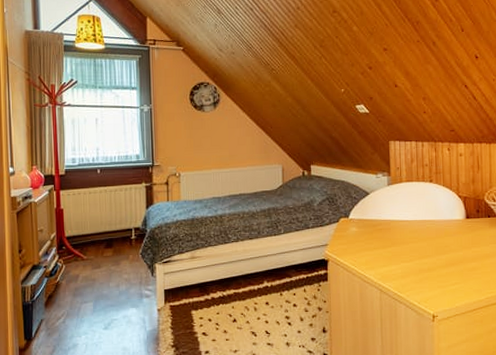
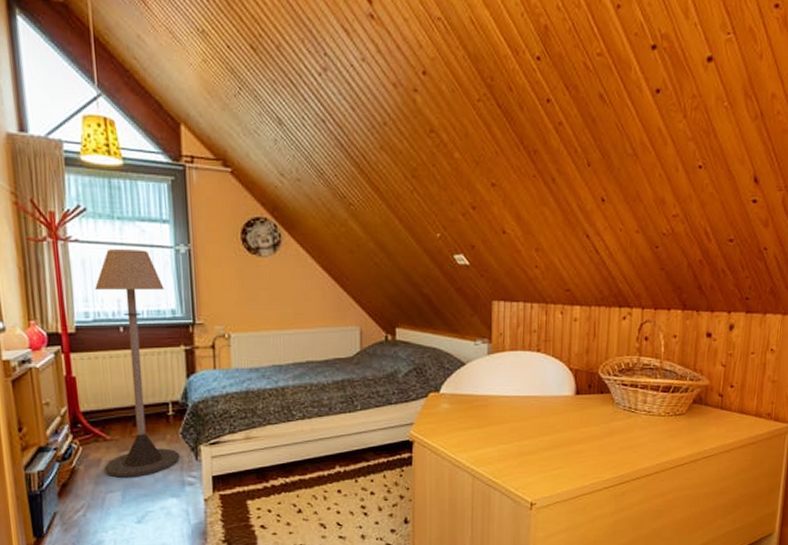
floor lamp: none [81,110,139,290] -> present [95,250,180,478]

